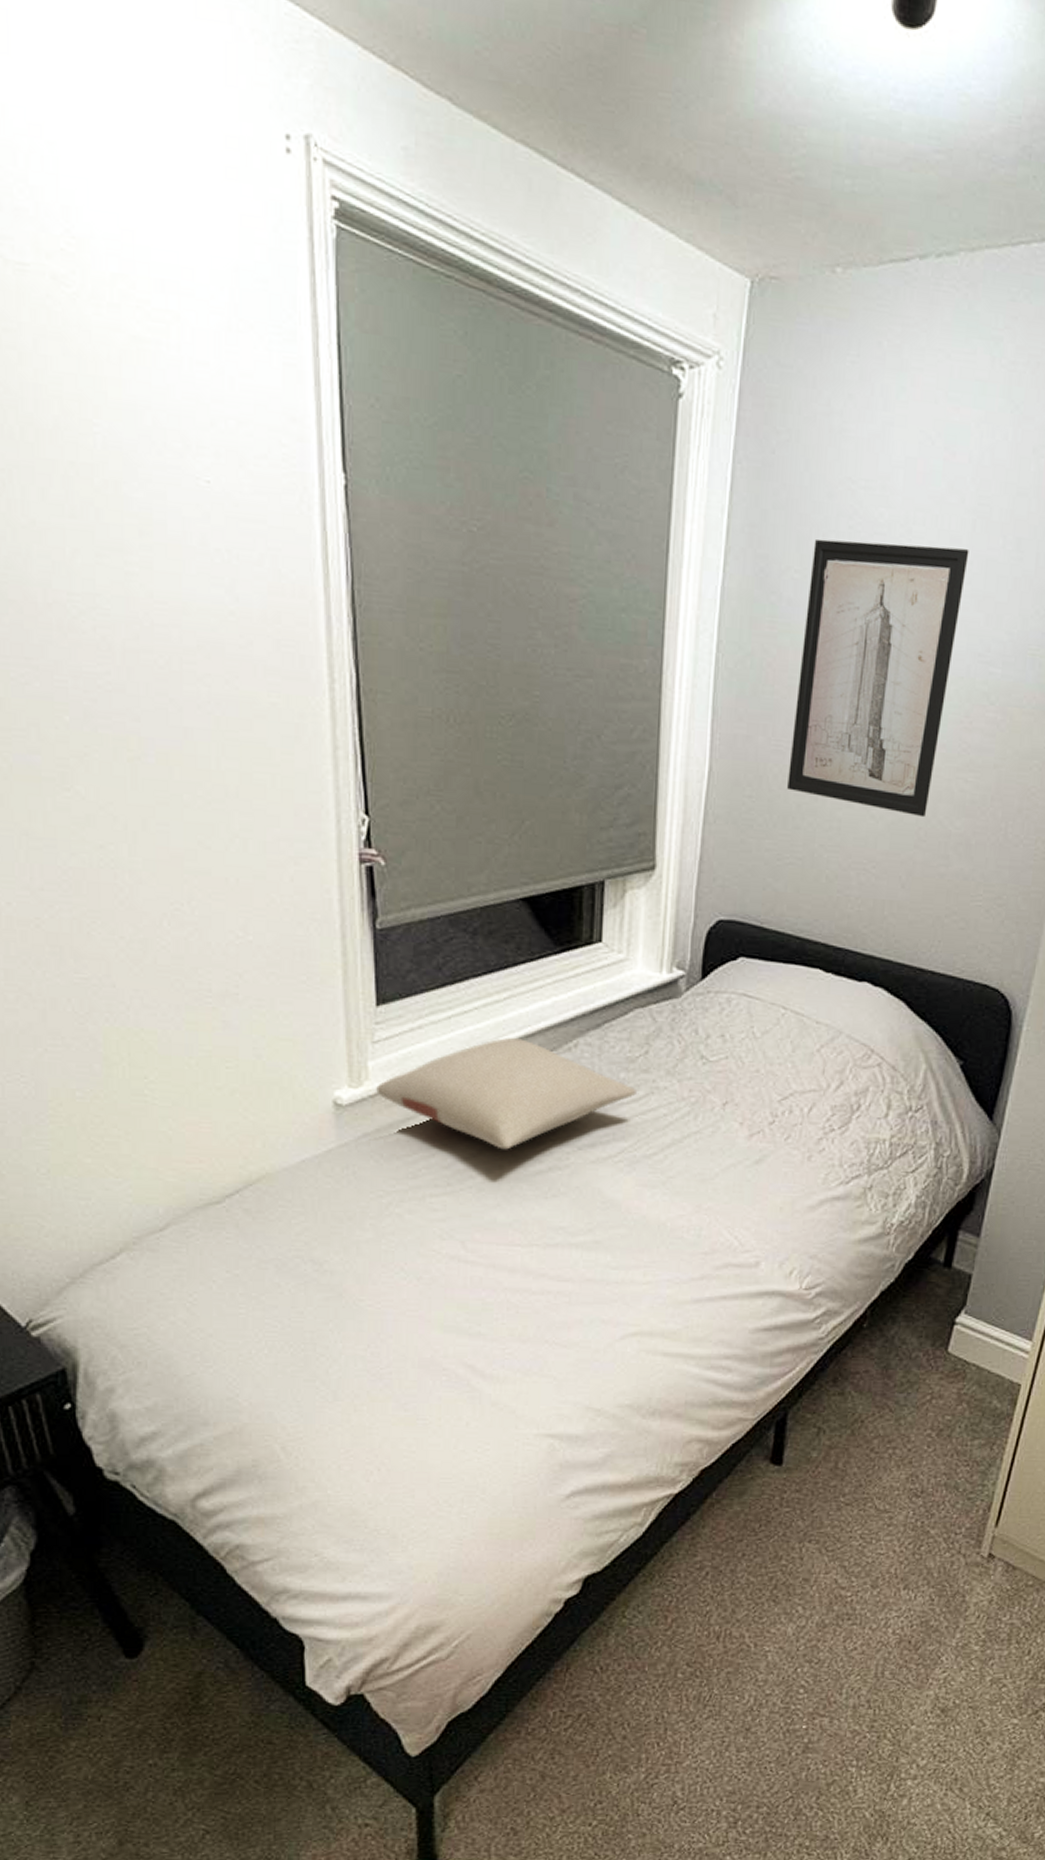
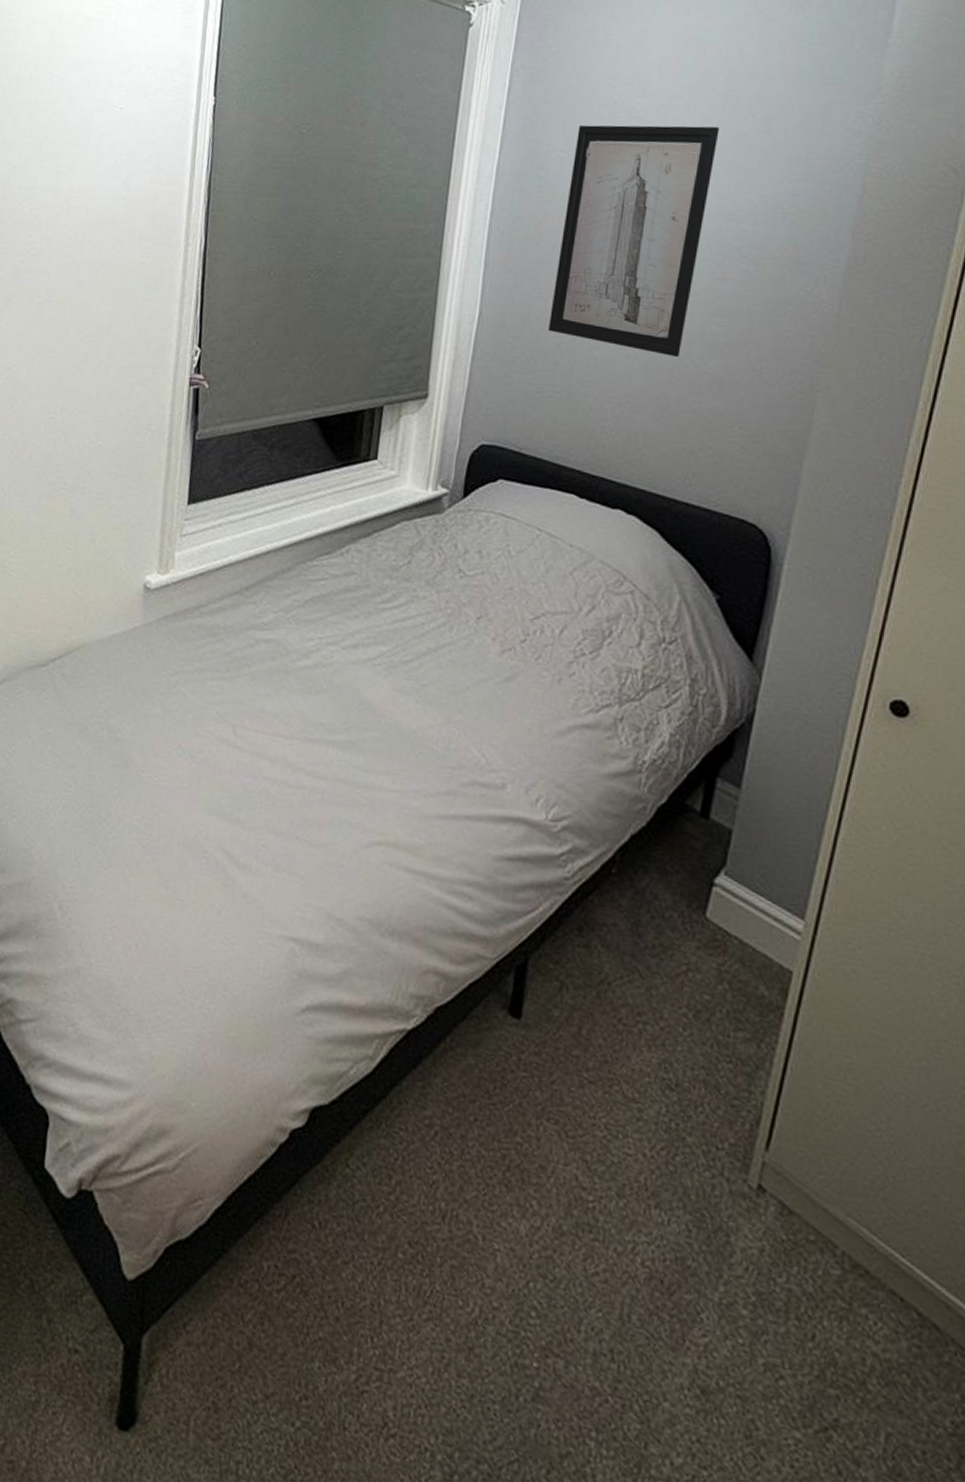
pillow: present [376,1038,636,1150] -> none [178,539,398,643]

